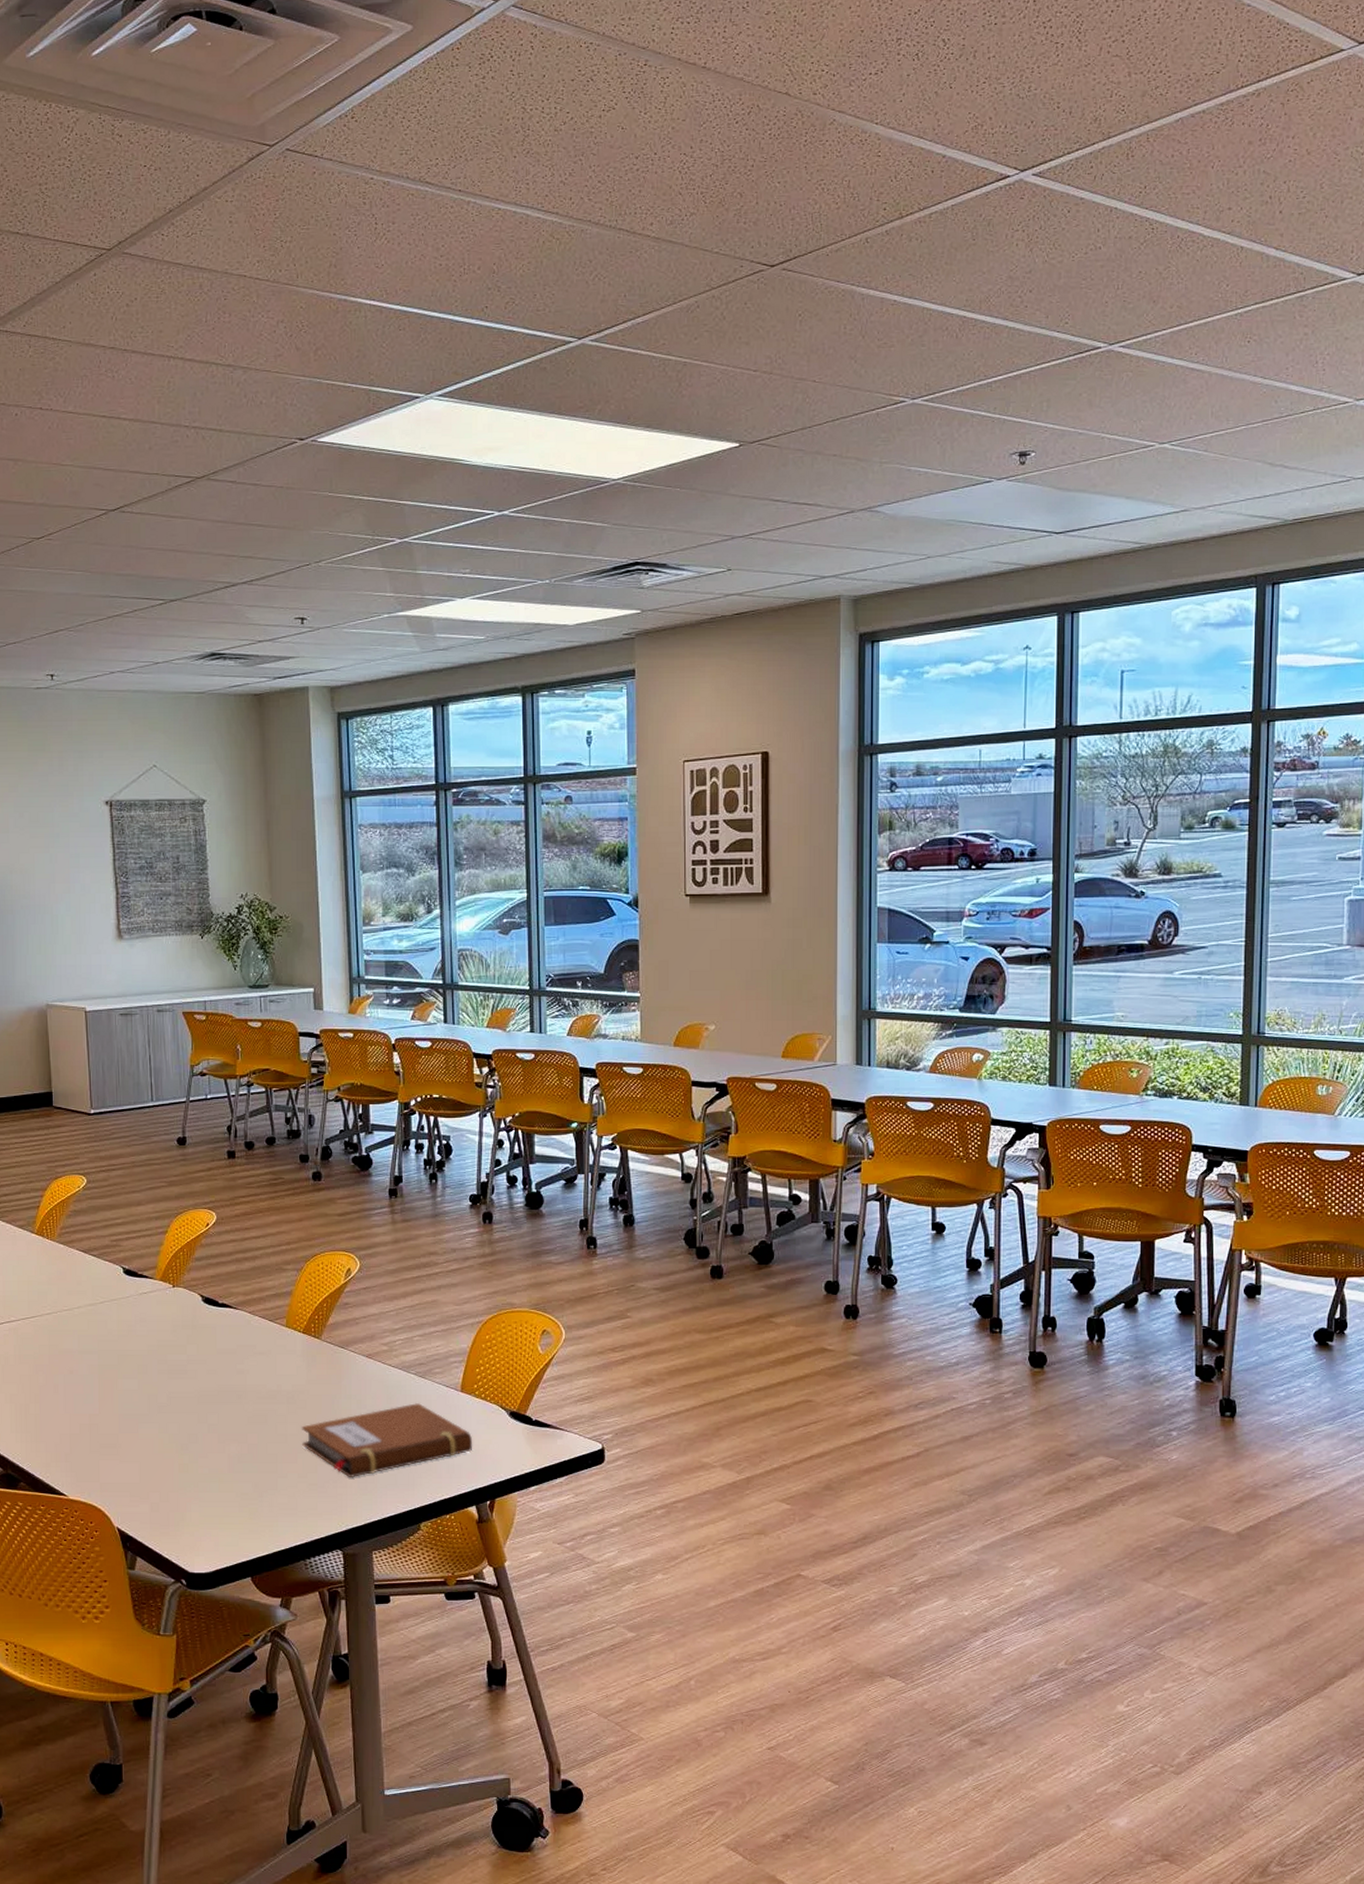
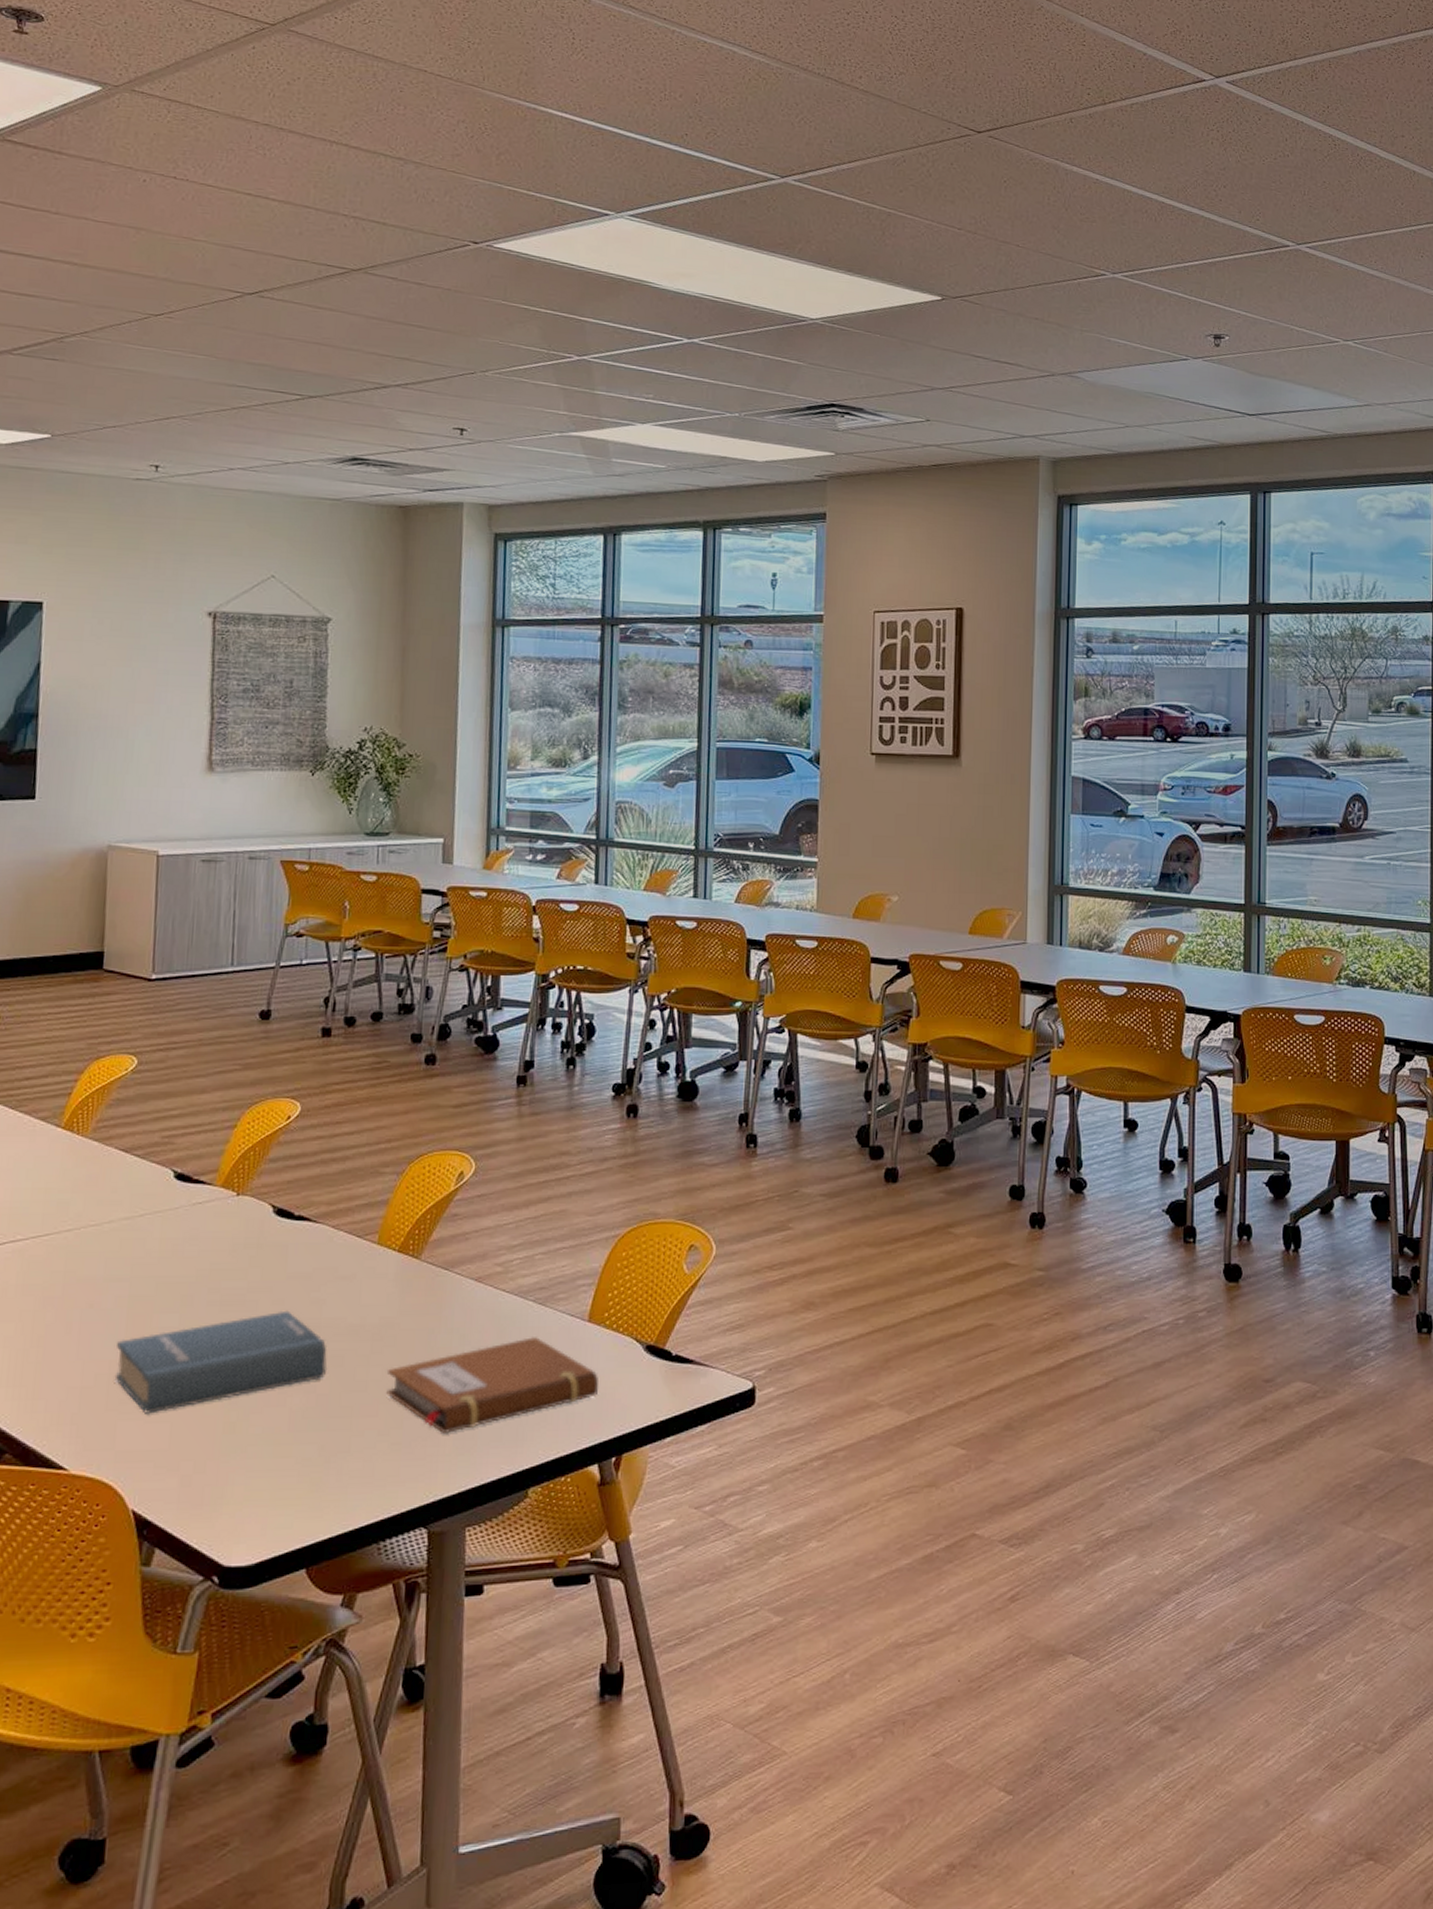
hardback book: none [94,1378,255,1456] -> present [114,1310,328,1414]

